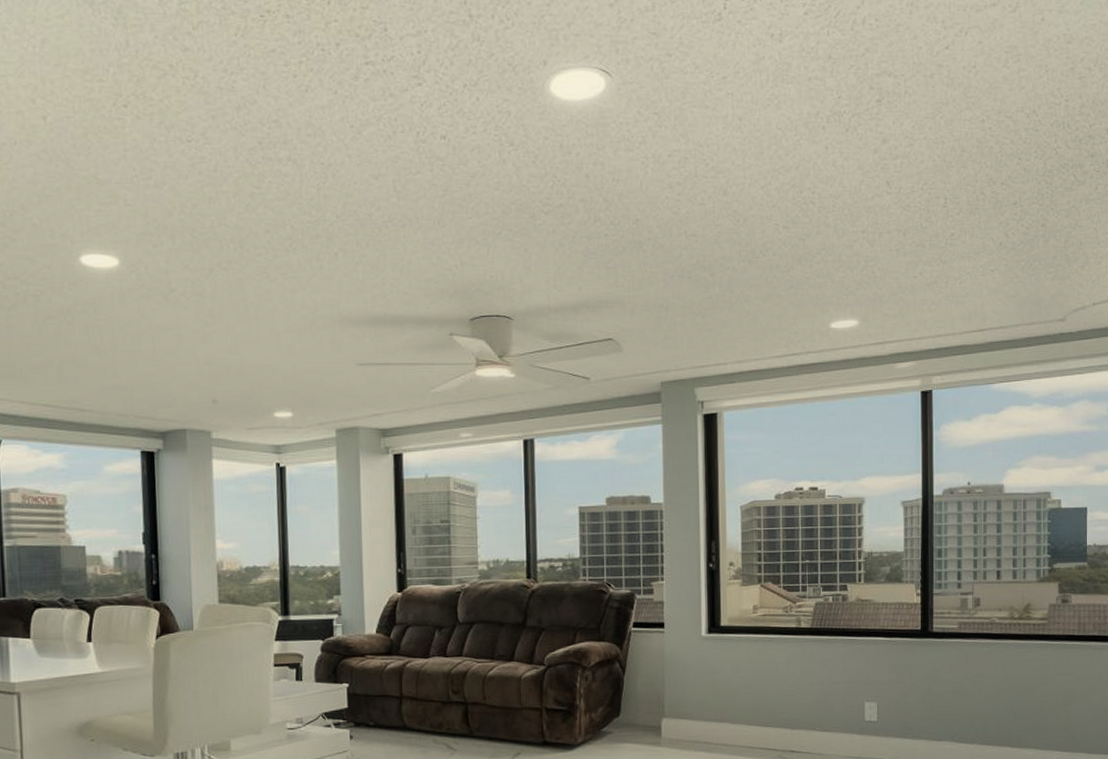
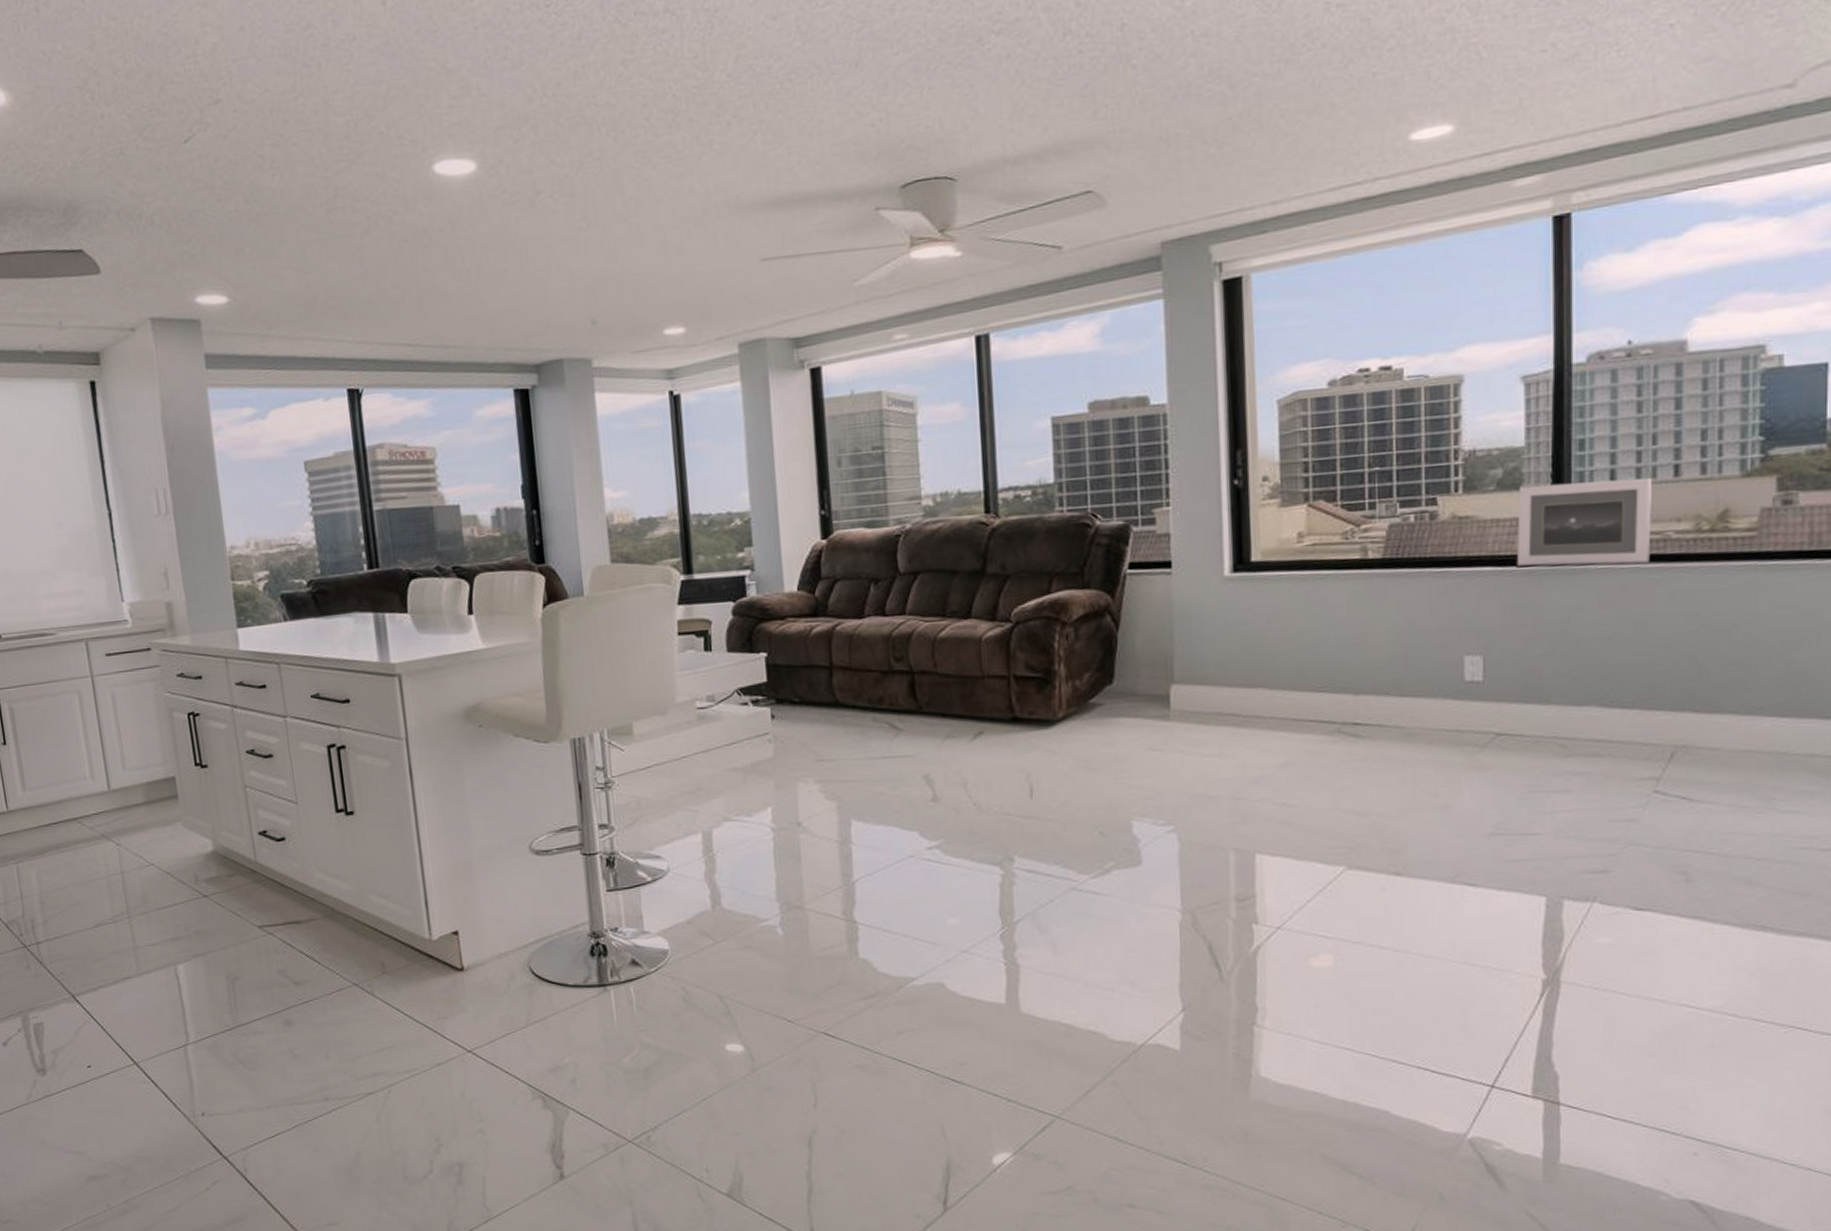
picture frame: none [898,579,983,640] -> present [1516,478,1652,567]

